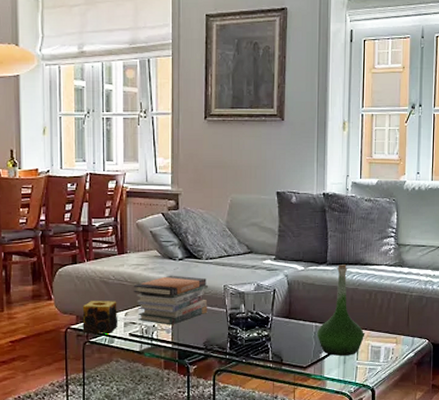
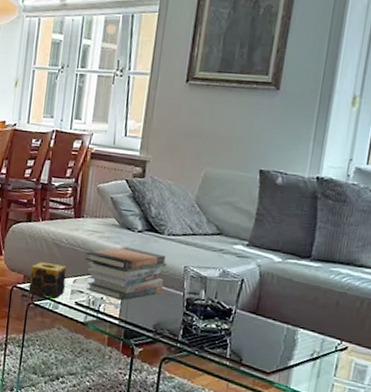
vase: present [317,265,364,356] -> none [287,262,348,370]

